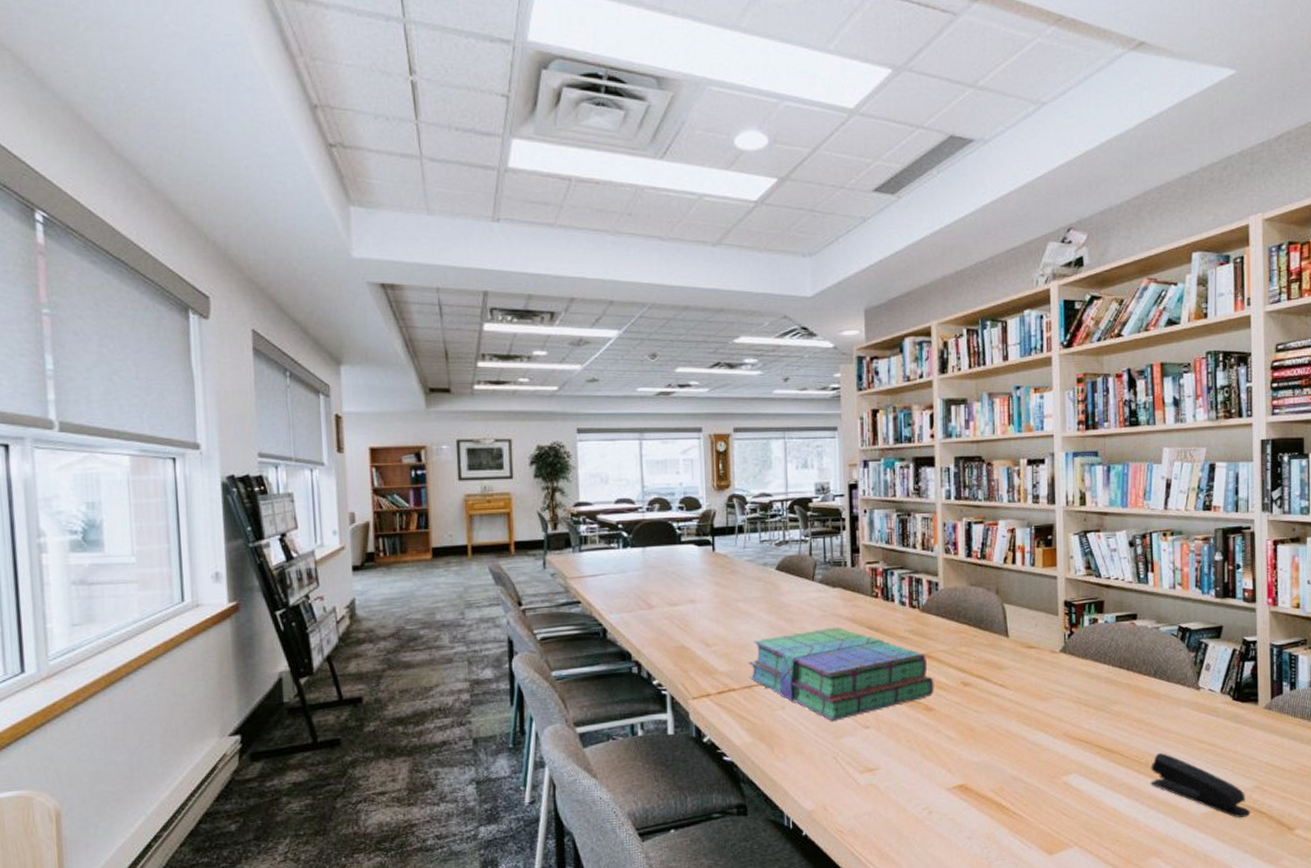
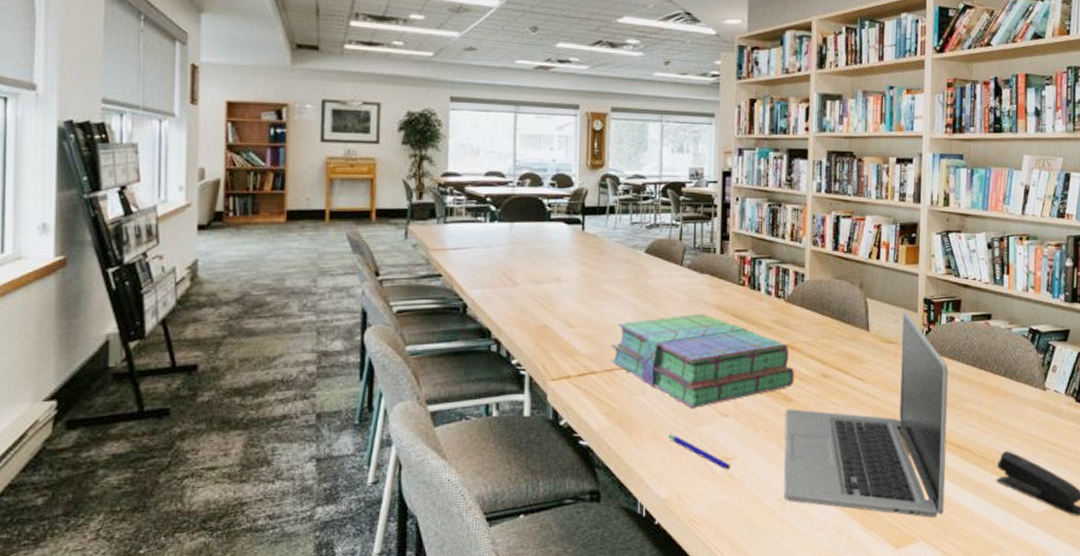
pen: none [811,746,874,781] -> present [669,433,730,470]
laptop: none [927,615,1097,823] -> present [783,311,949,518]

